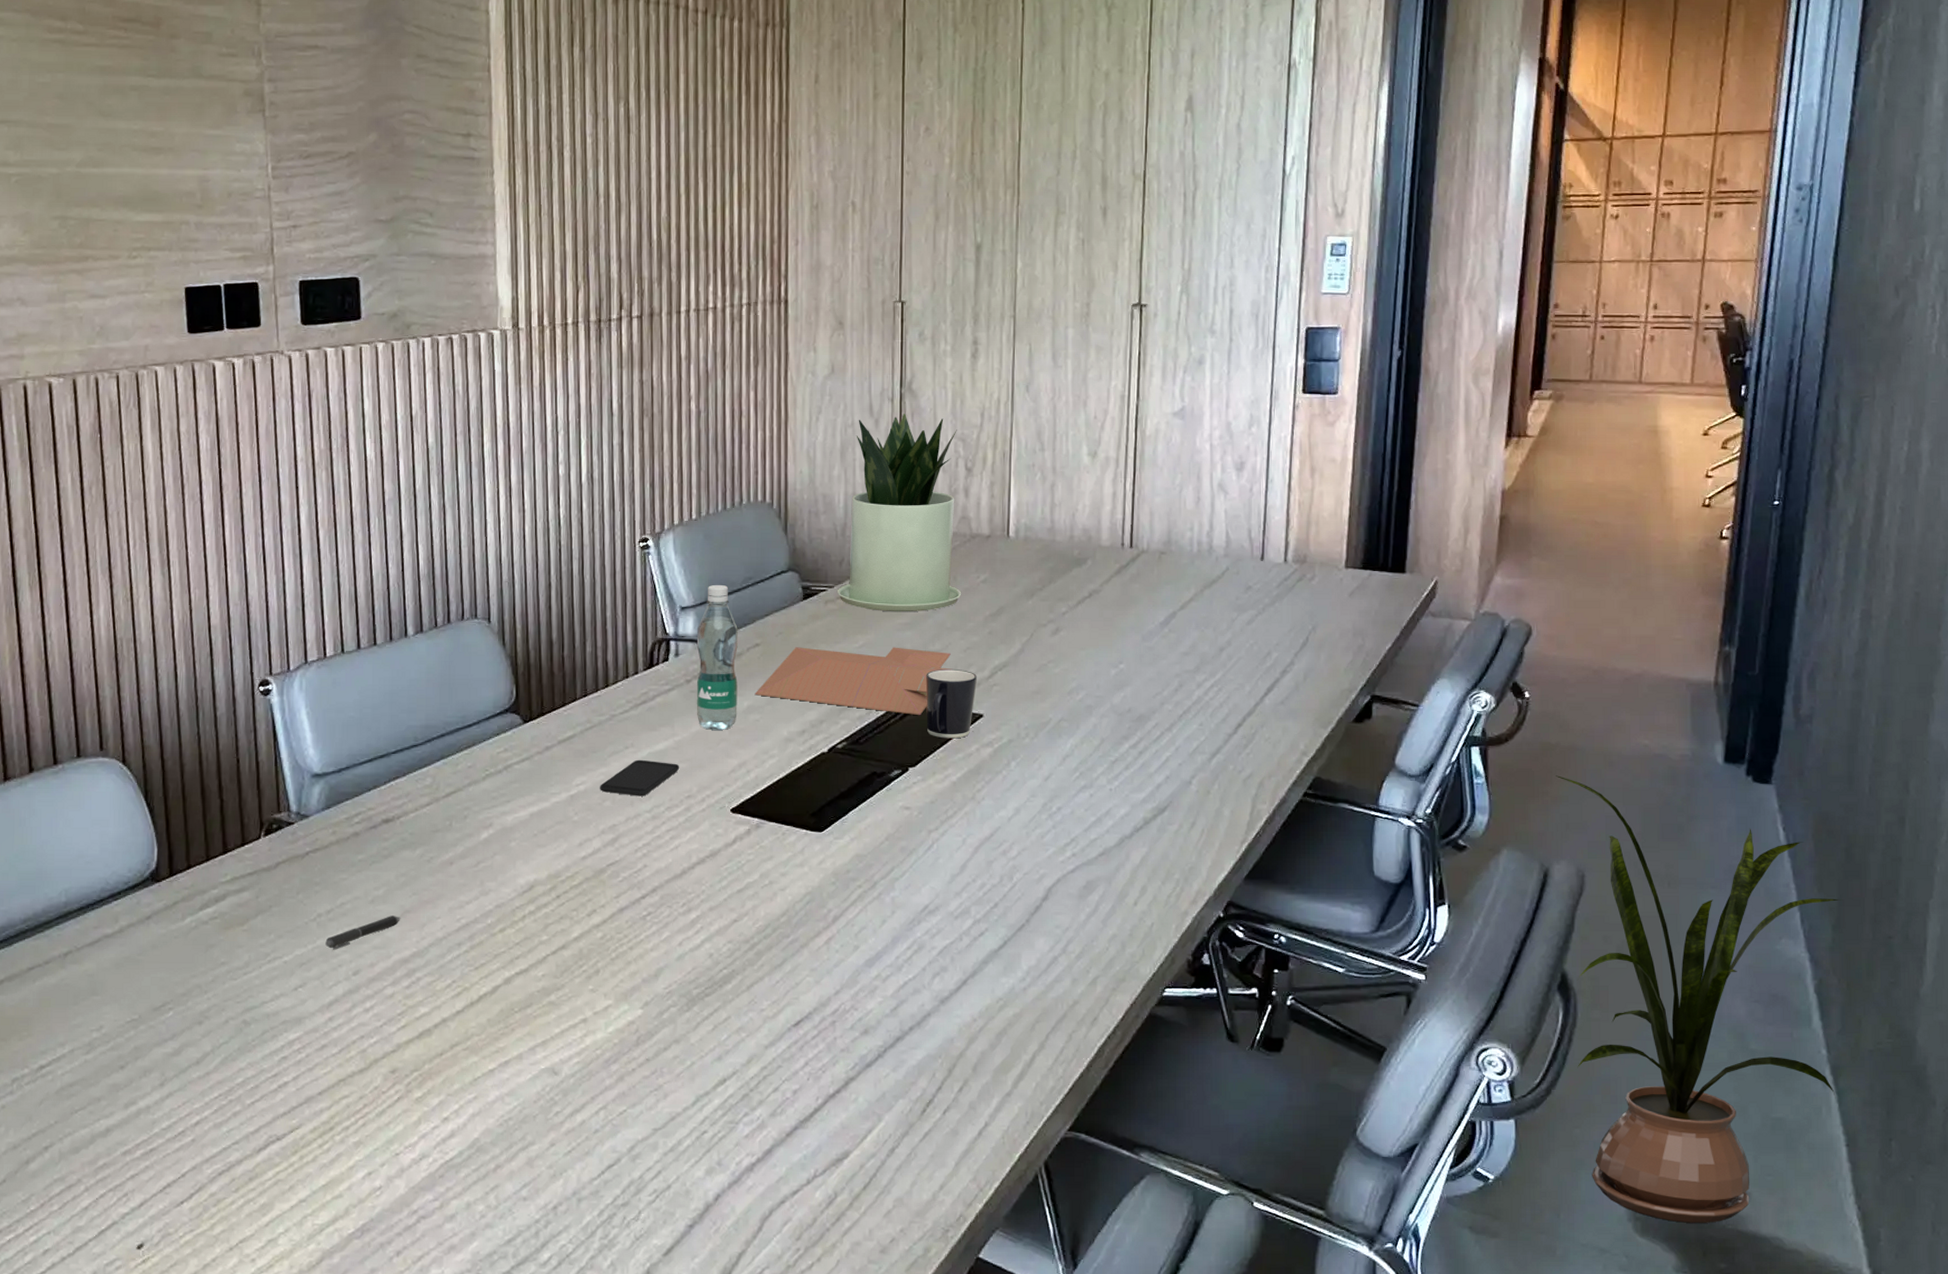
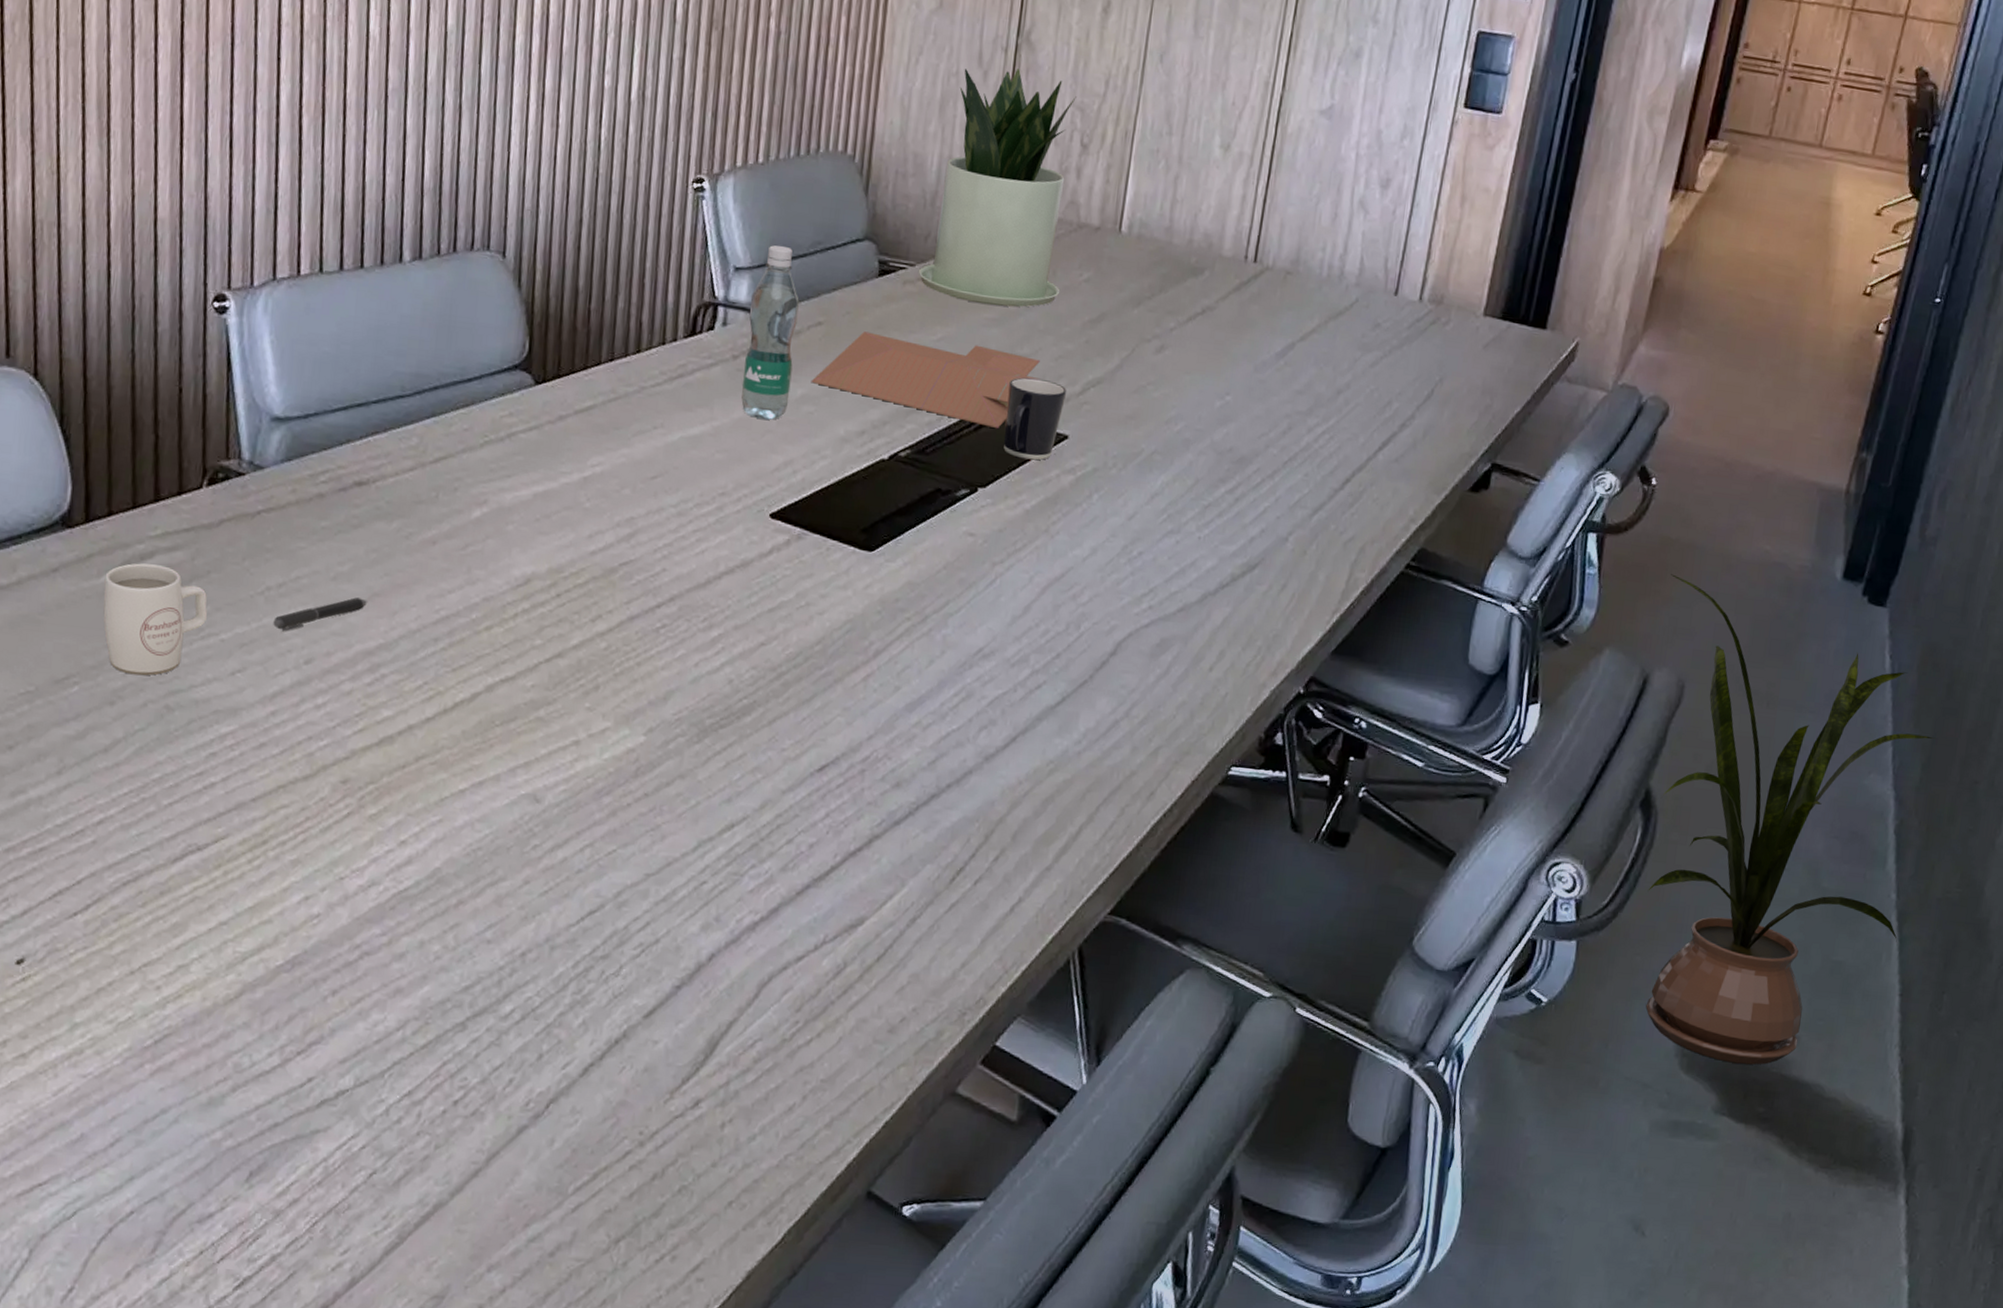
mug: none [188,905,272,998] -> present [103,563,208,676]
mobile phone: present [600,759,680,796] -> none [619,443,716,488]

